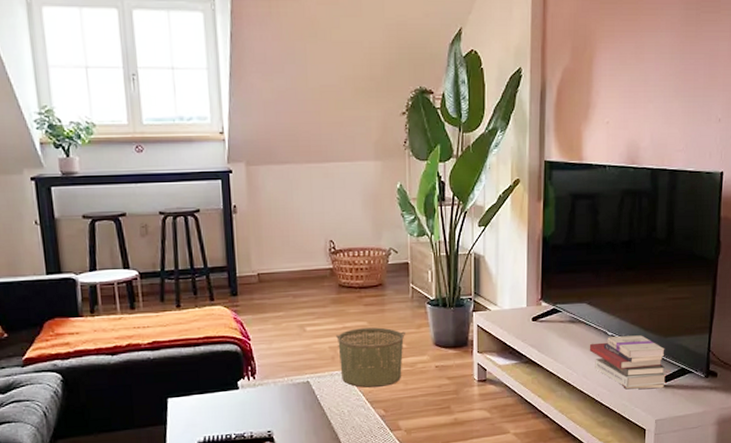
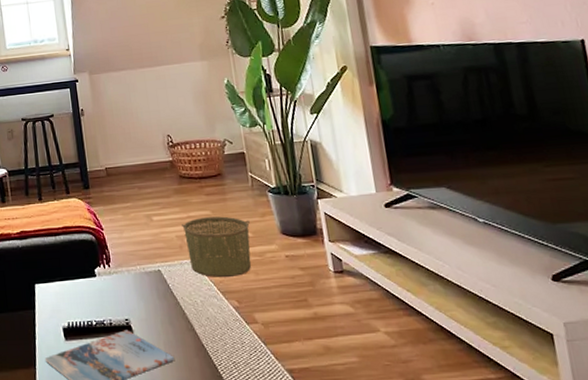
books: present [589,335,667,390] -> none [458,222,567,285]

